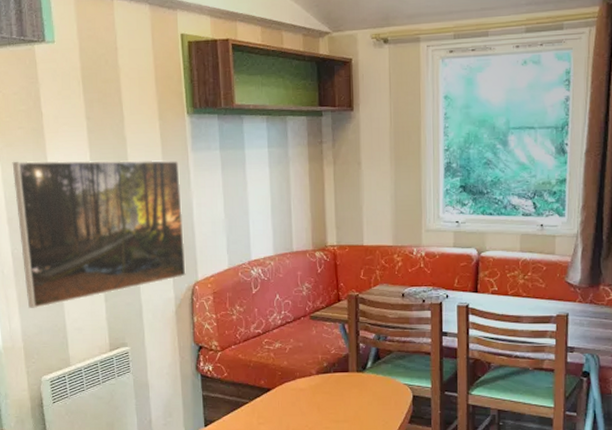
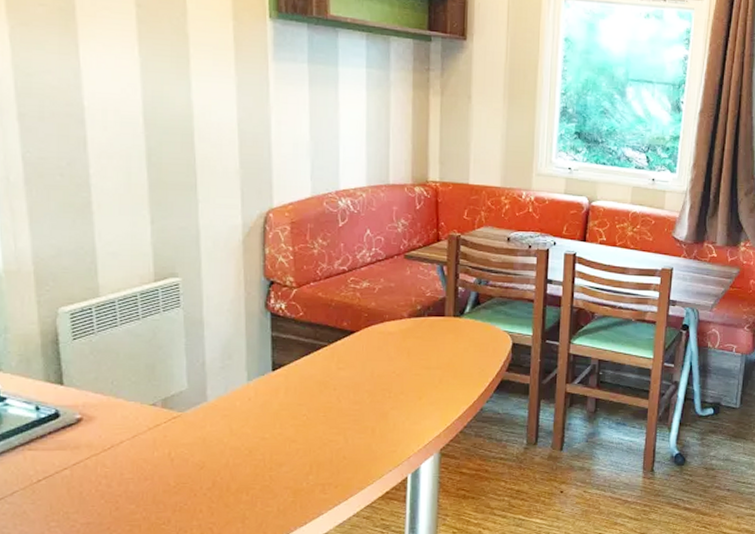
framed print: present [12,159,186,308] -> none [28,45,259,226]

